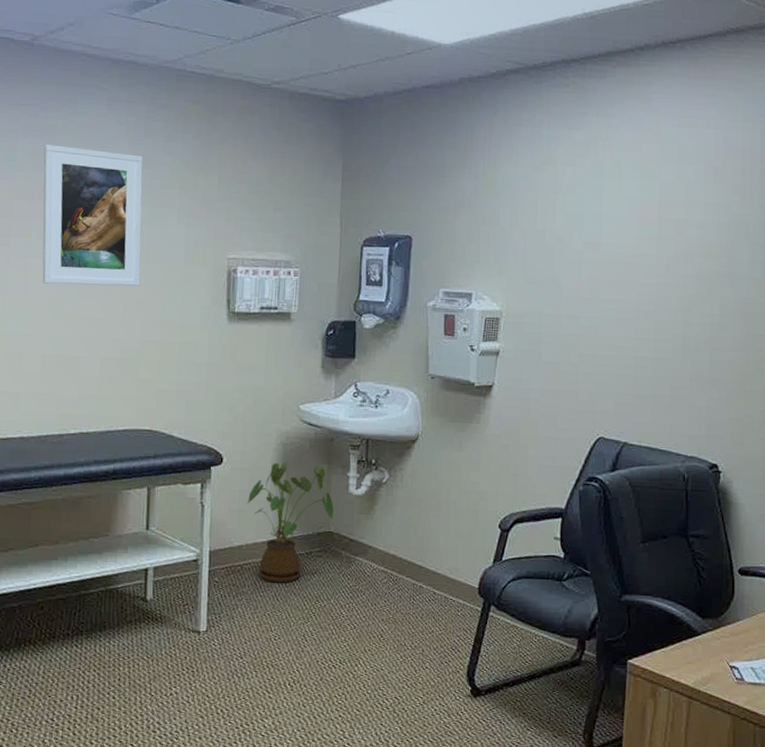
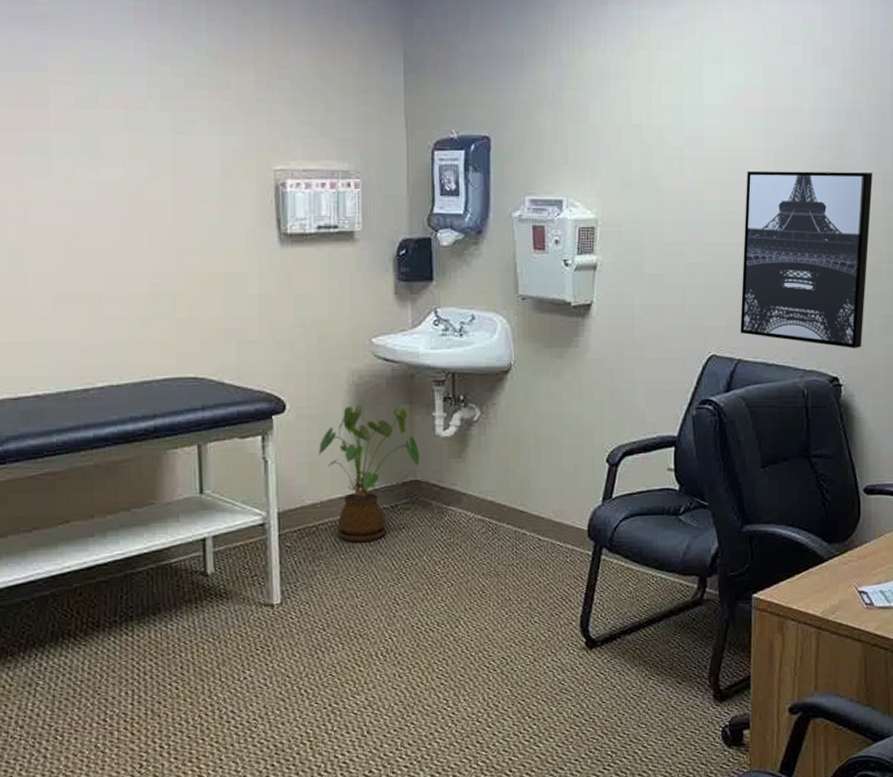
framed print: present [42,143,143,287] -> none [32,36,169,209]
wall art: none [627,273,757,439] -> present [740,170,872,348]

